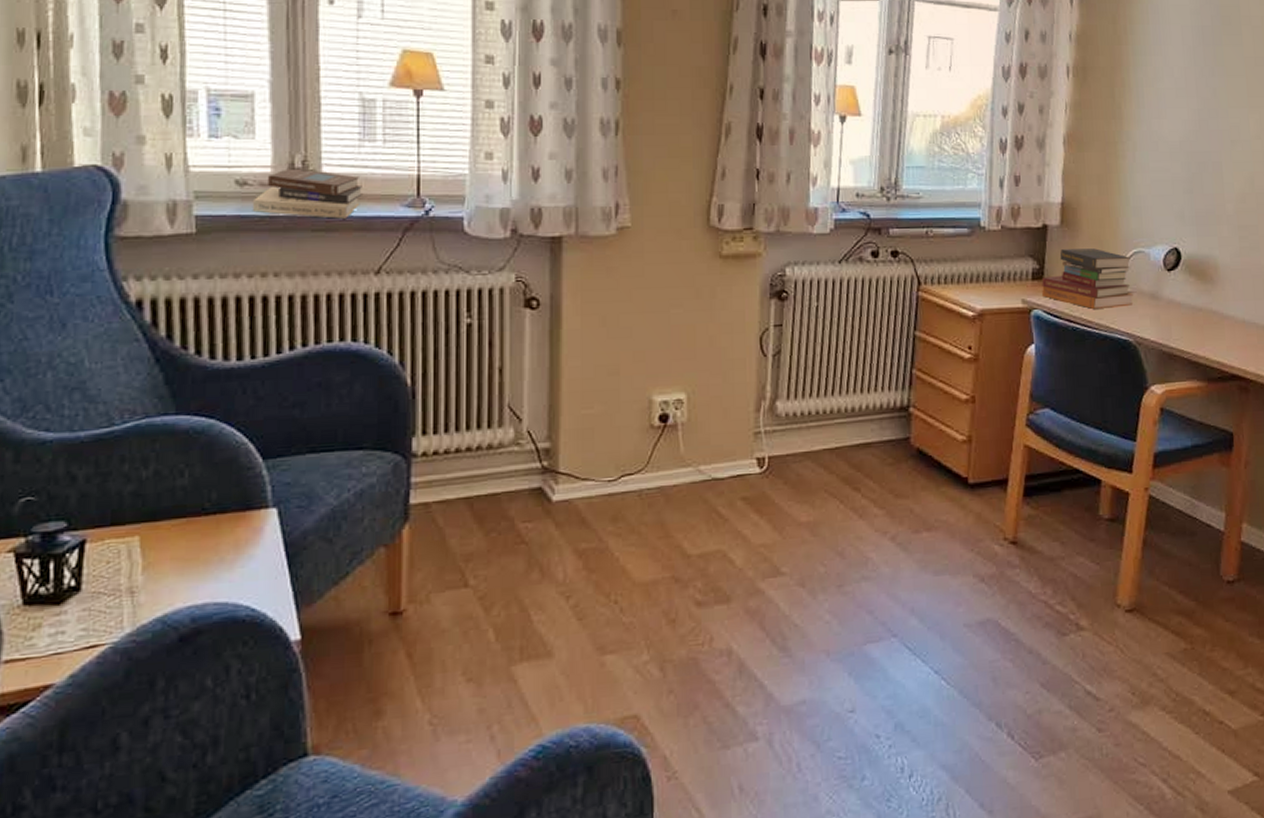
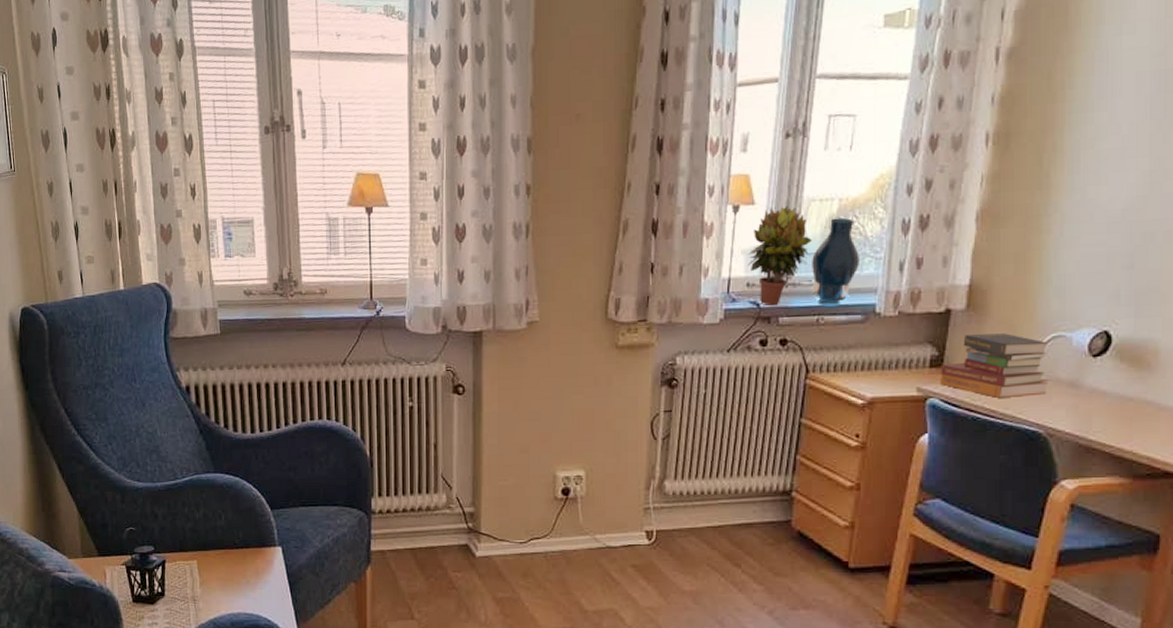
books: present [252,167,362,219] -> none [255,278,331,320]
potted plant: none [855,119,918,216] -> present [746,205,812,305]
vase: none [919,134,963,219] -> present [812,217,859,307]

